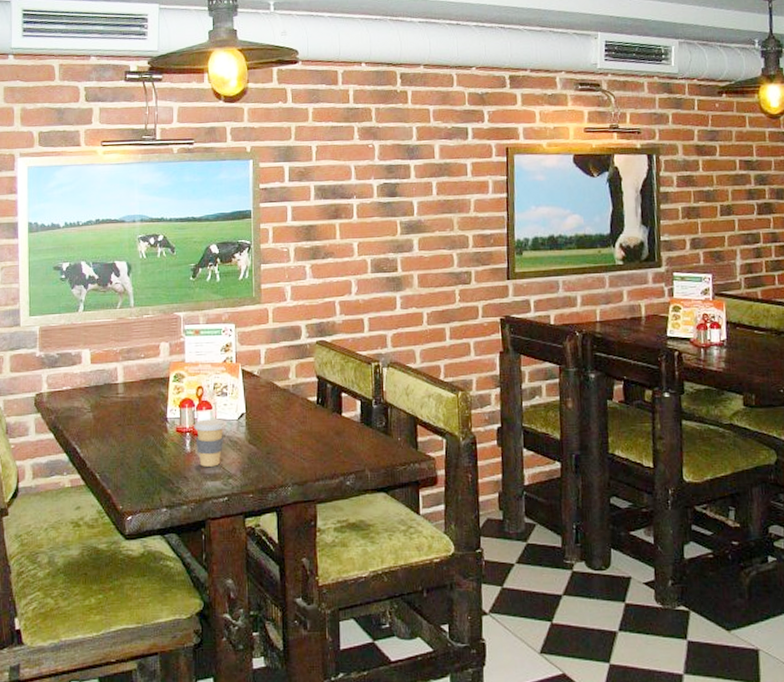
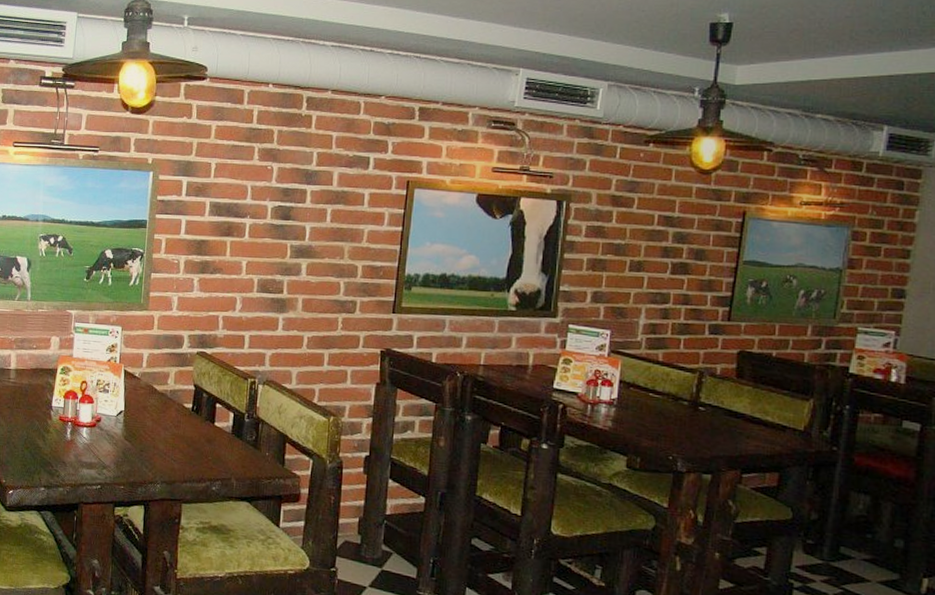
coffee cup: present [194,419,227,467] -> none [75,411,106,456]

